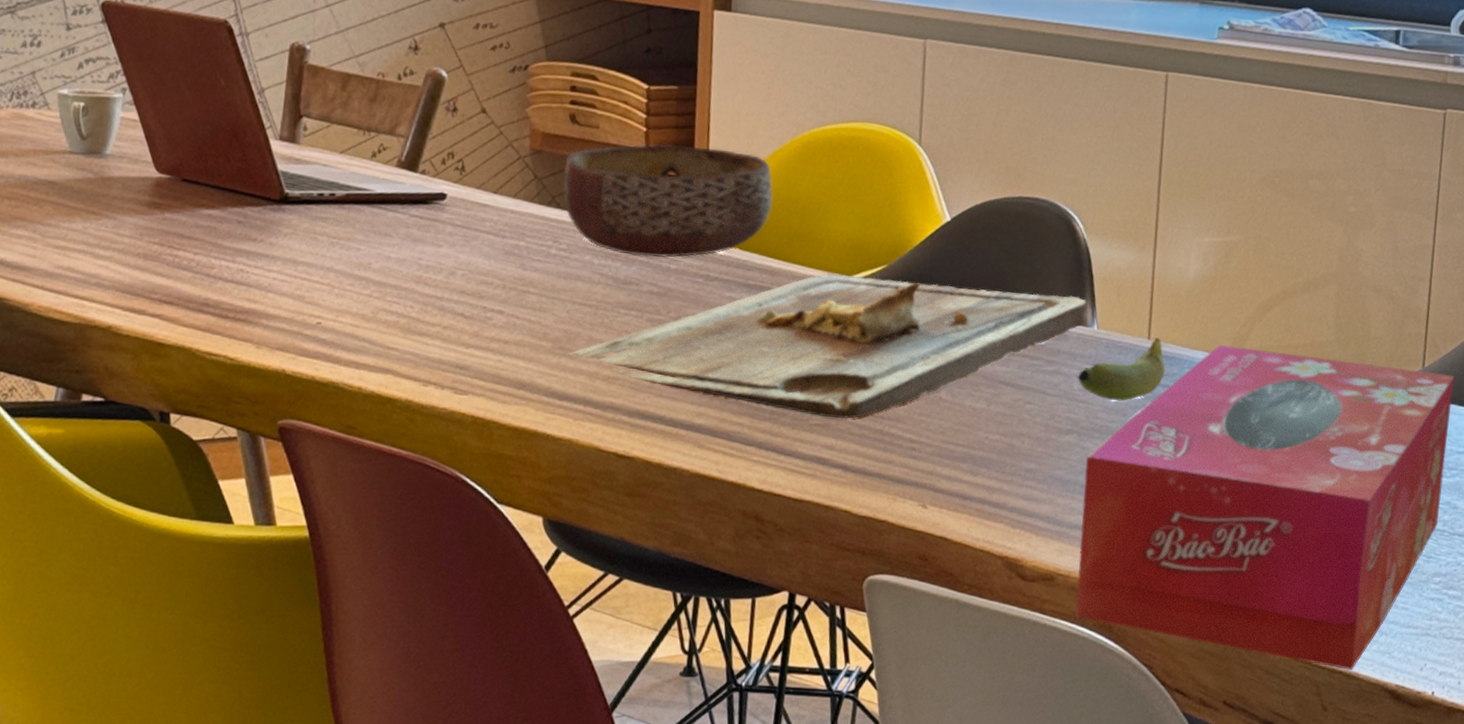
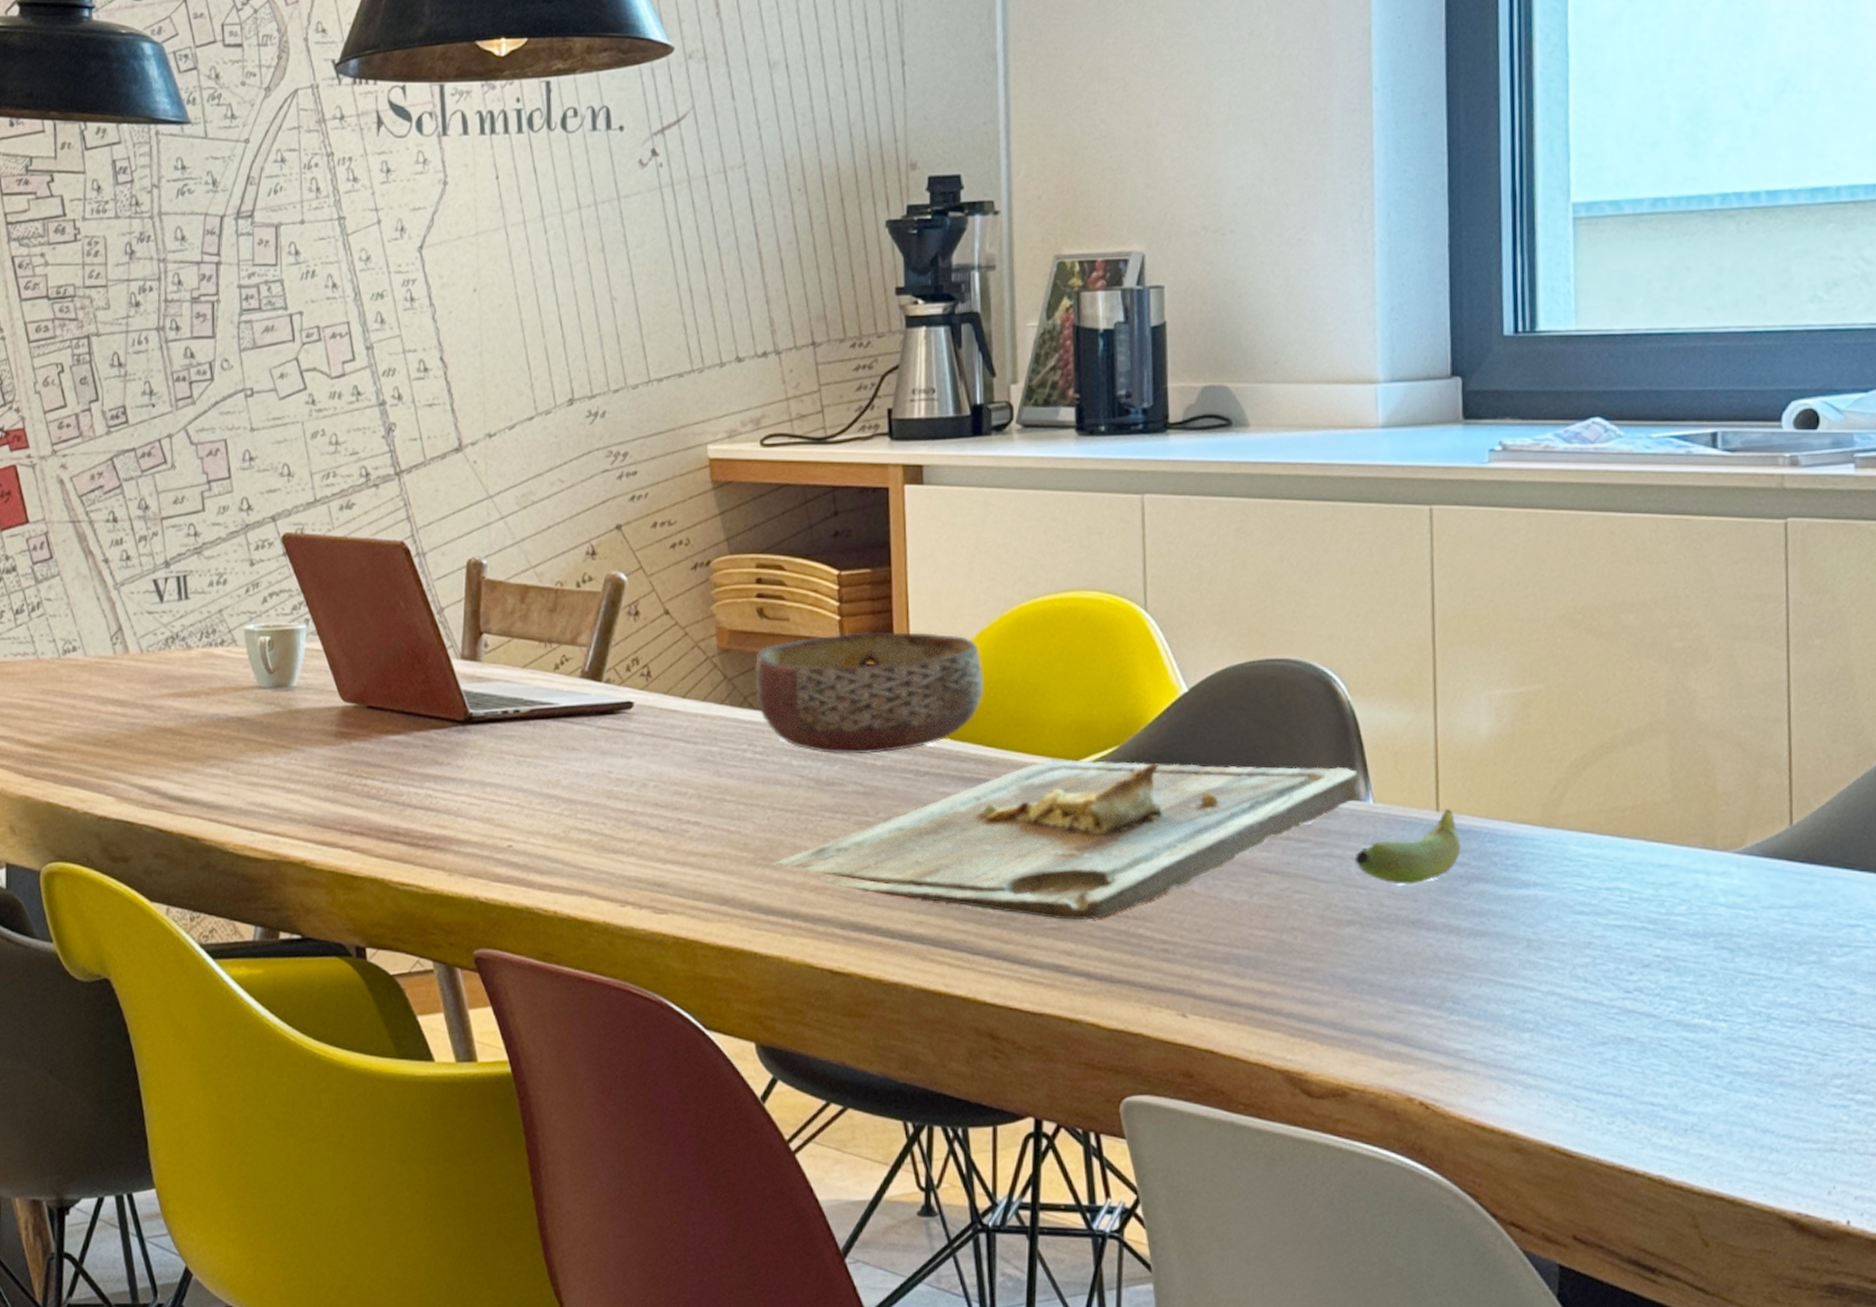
tissue box: present [1075,345,1455,670] -> none [1373,812,1834,1196]

